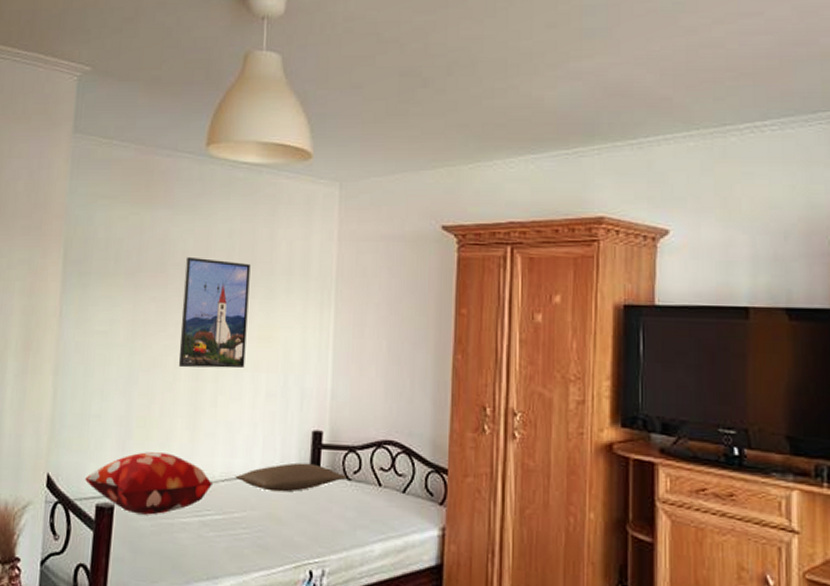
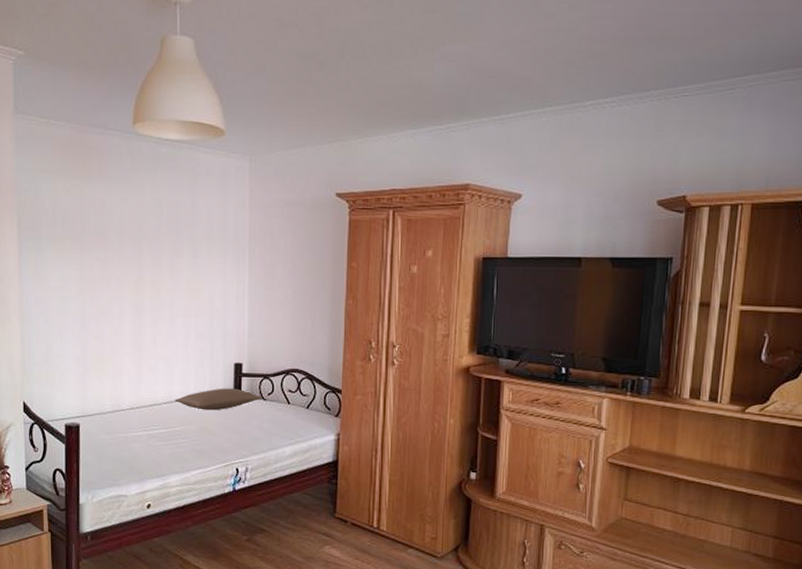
decorative pillow: present [85,452,214,515] -> none [54,383,158,431]
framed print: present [178,256,251,369] -> none [122,222,177,316]

